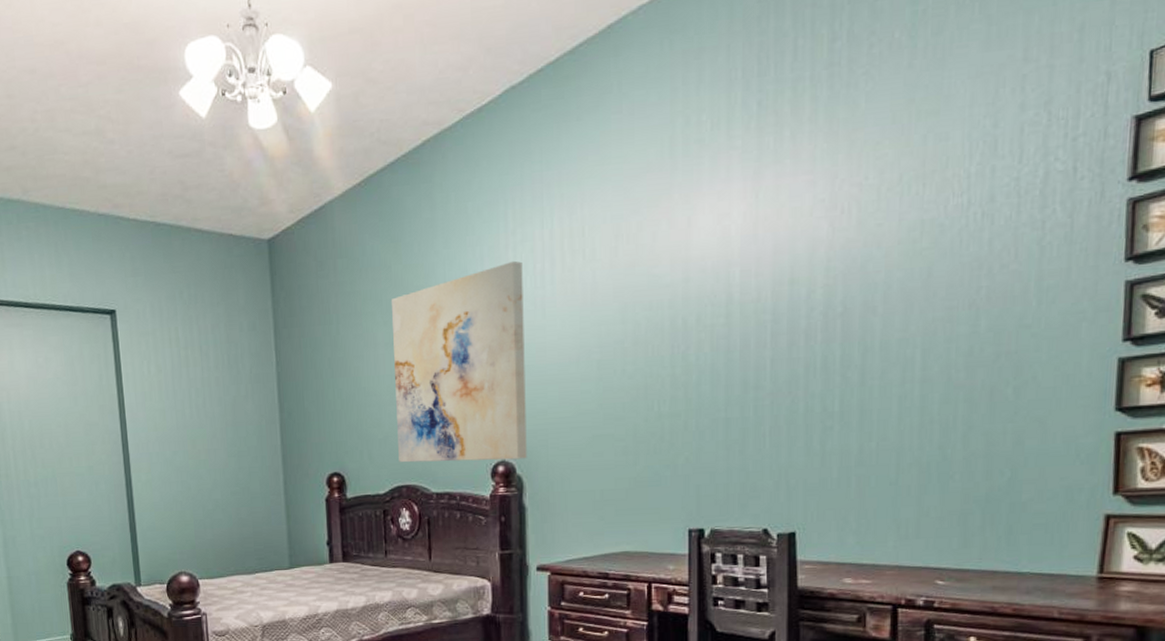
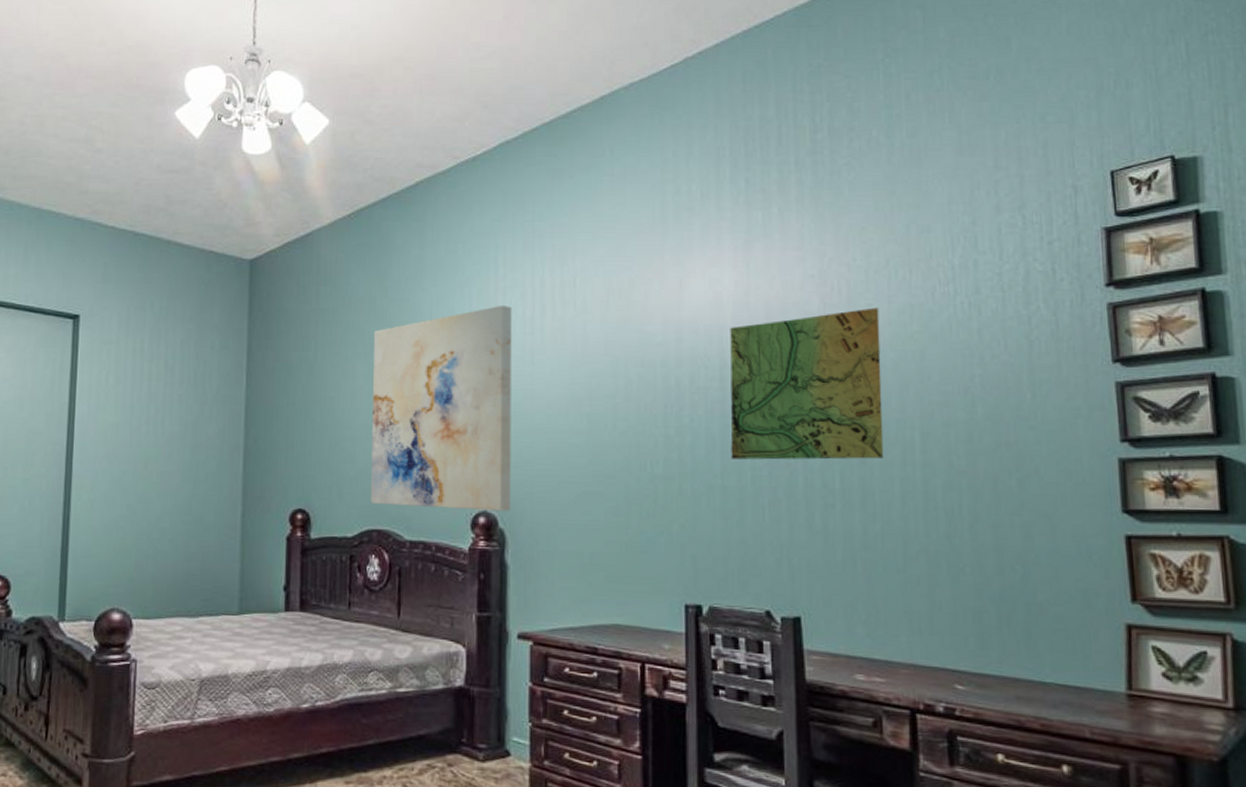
map: none [735,227,889,392] -> present [730,307,884,460]

